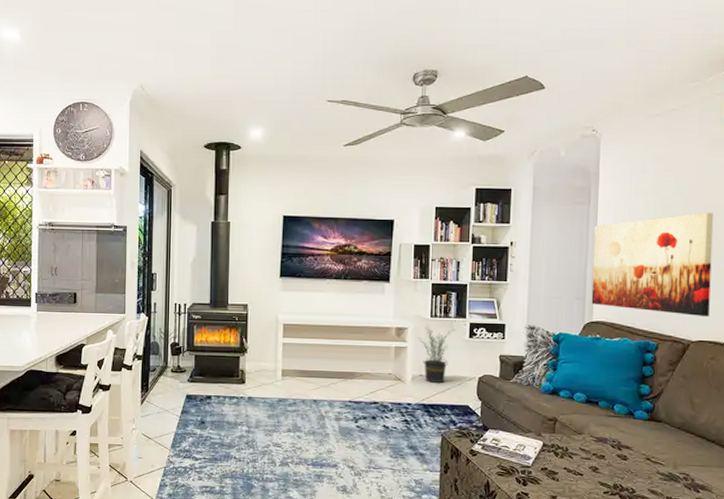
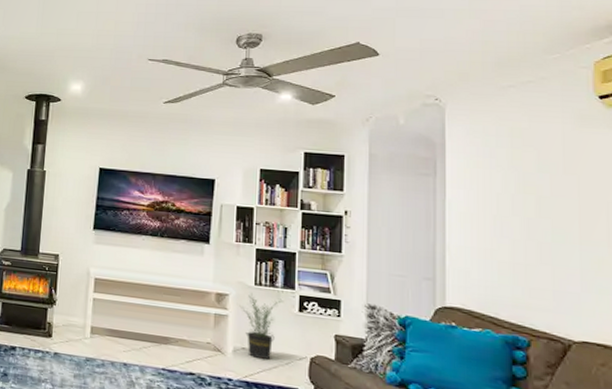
wall art: present [591,213,714,316] -> none [443,194,594,314]

